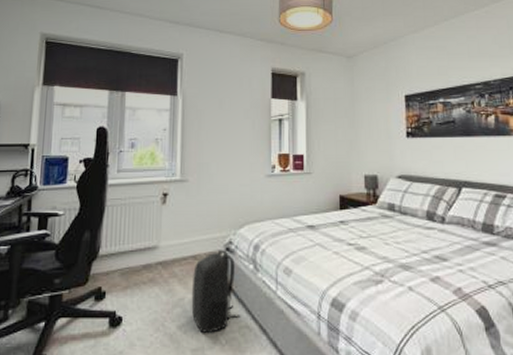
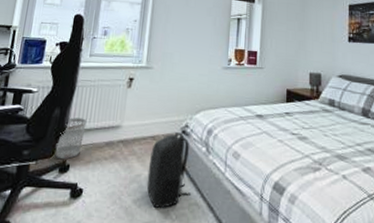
wastebasket: none [89,240,120,285] -> present [55,117,87,159]

